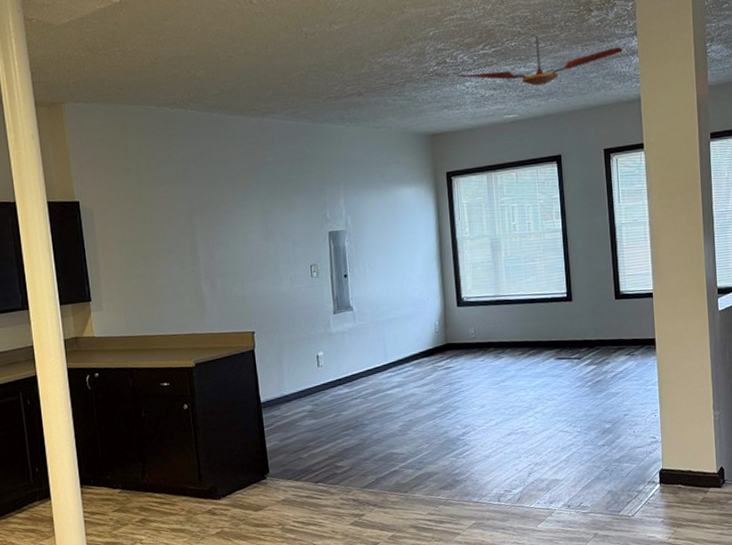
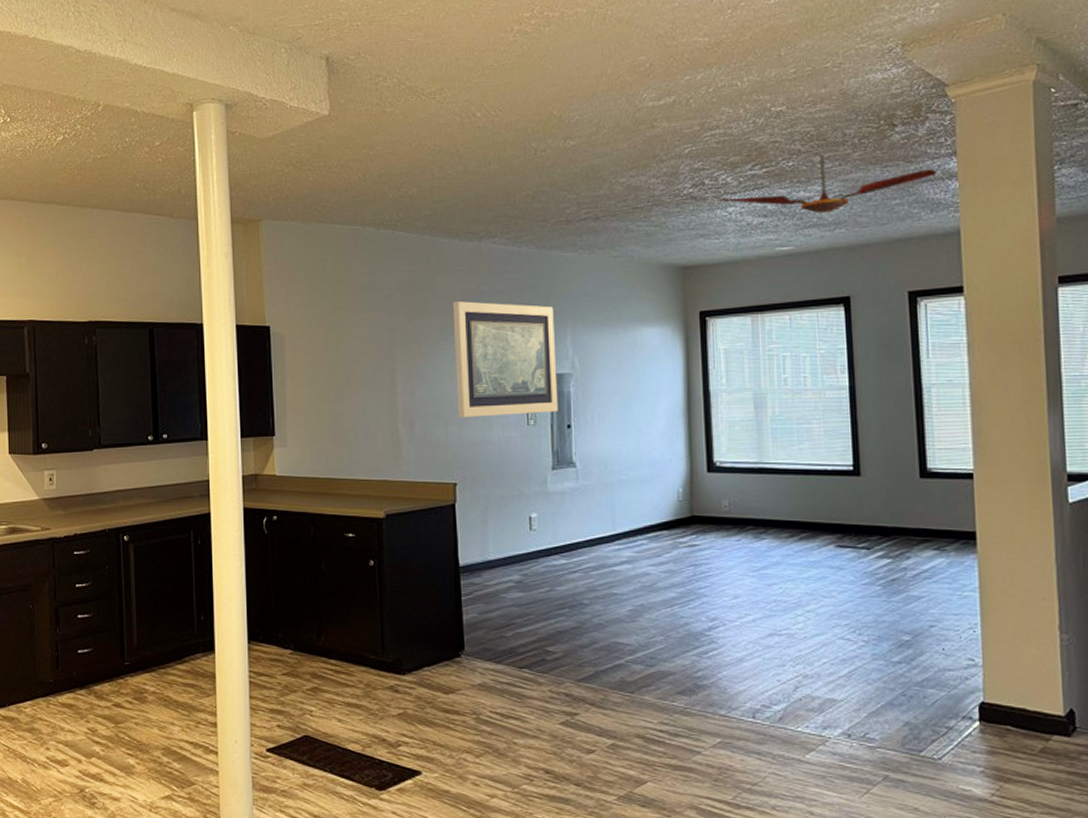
wall art: none [242,171,336,274] -> present [452,301,559,417]

